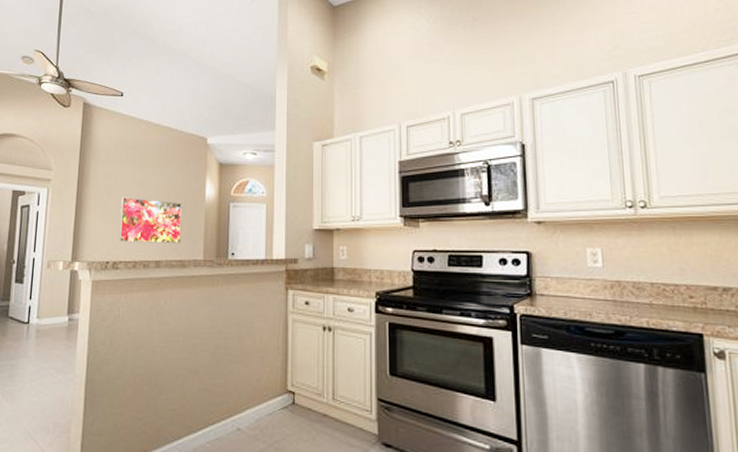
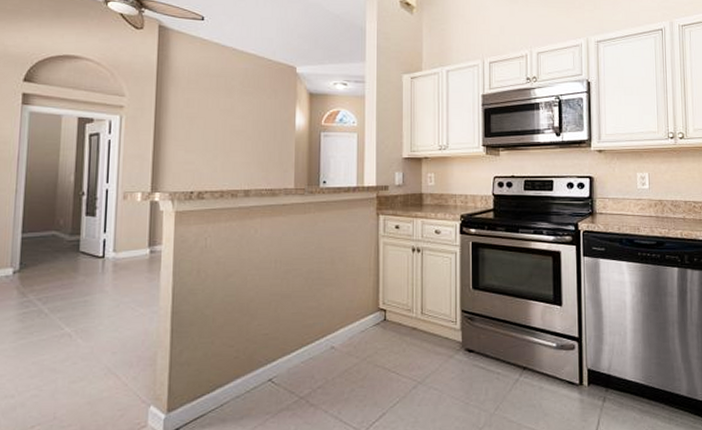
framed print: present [118,196,183,243] -> none [203,124,272,172]

